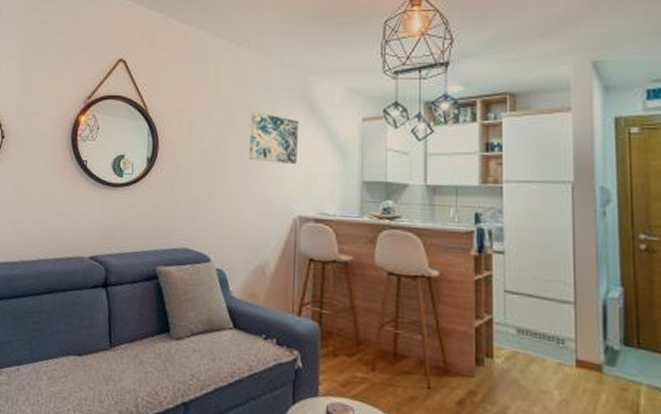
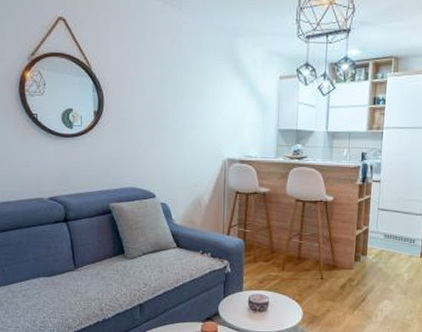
wall art: present [249,112,298,164] -> none [185,70,227,115]

